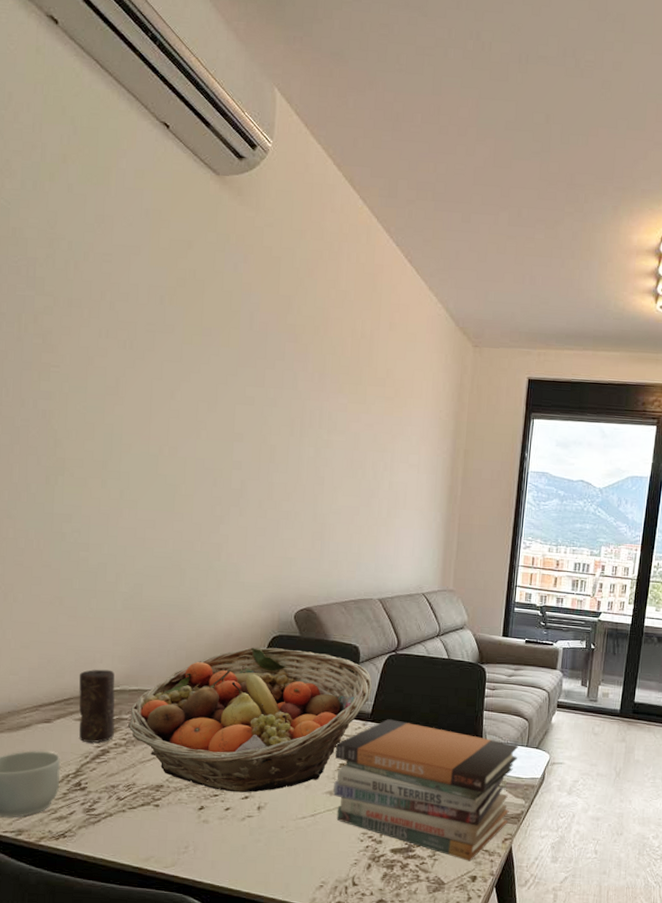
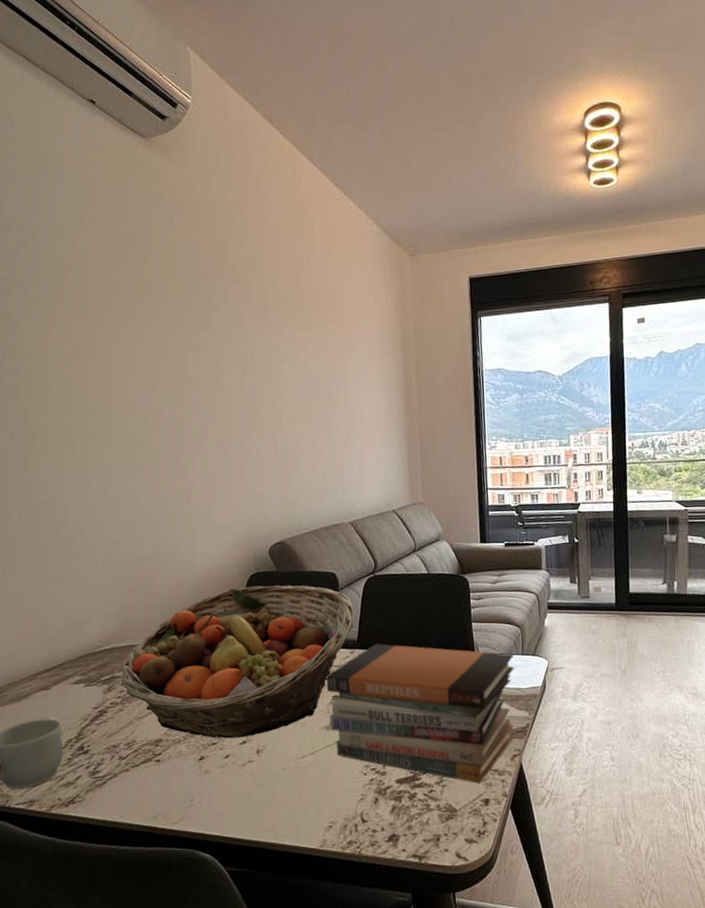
candle: present [79,669,115,743] -> none [70,629,110,705]

